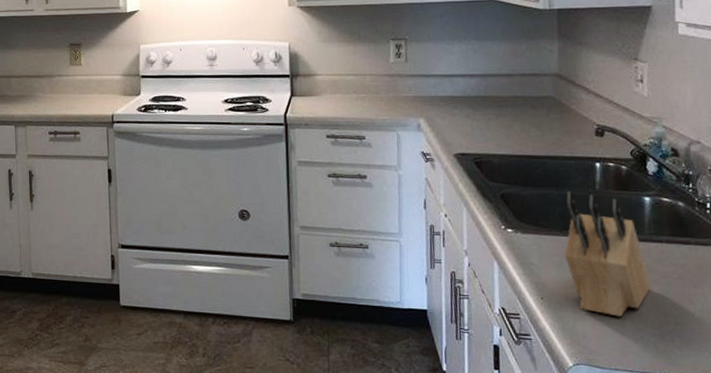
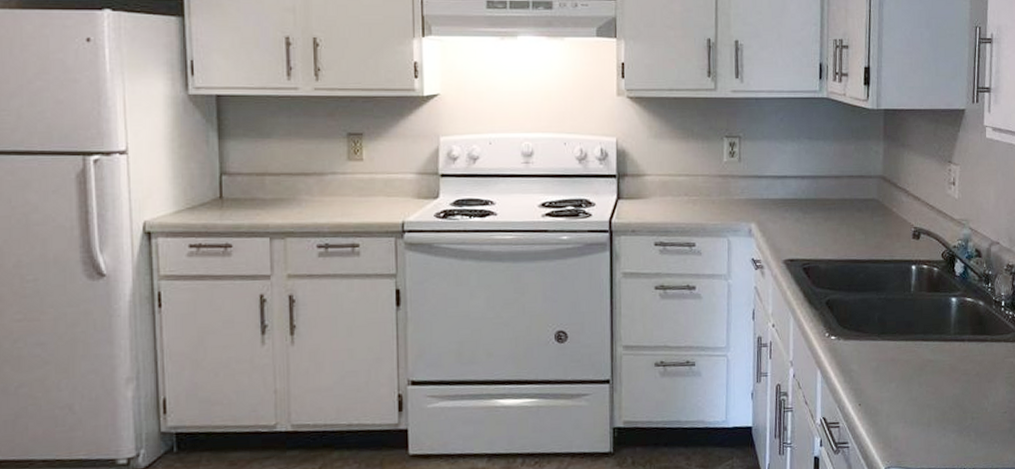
knife block: present [564,191,651,317] -> none [881,295,954,417]

